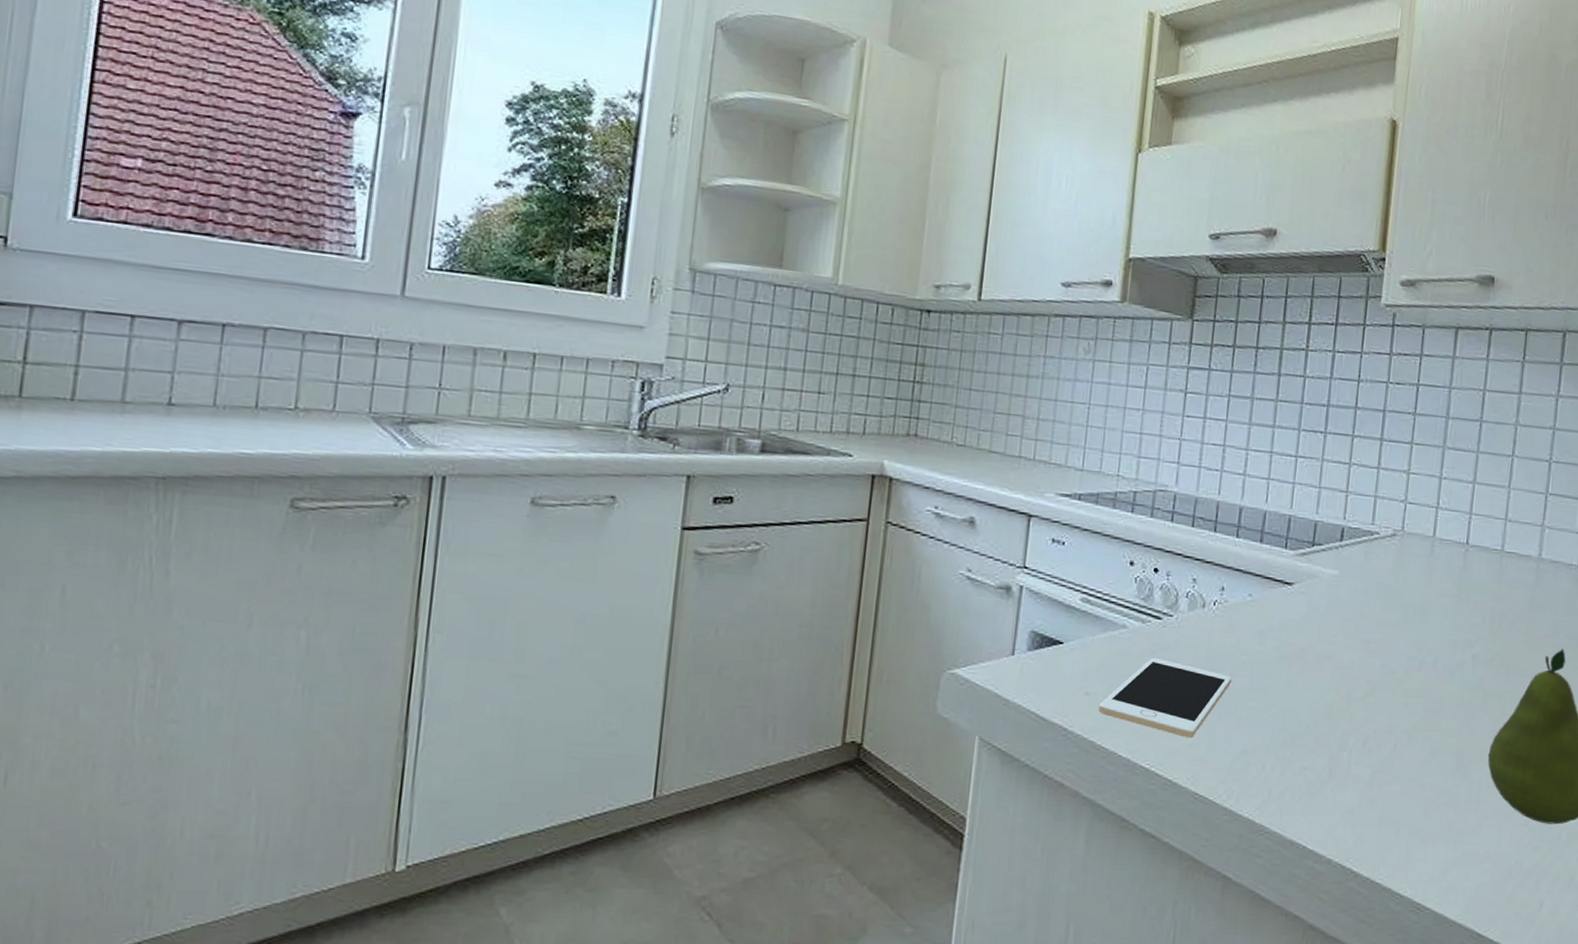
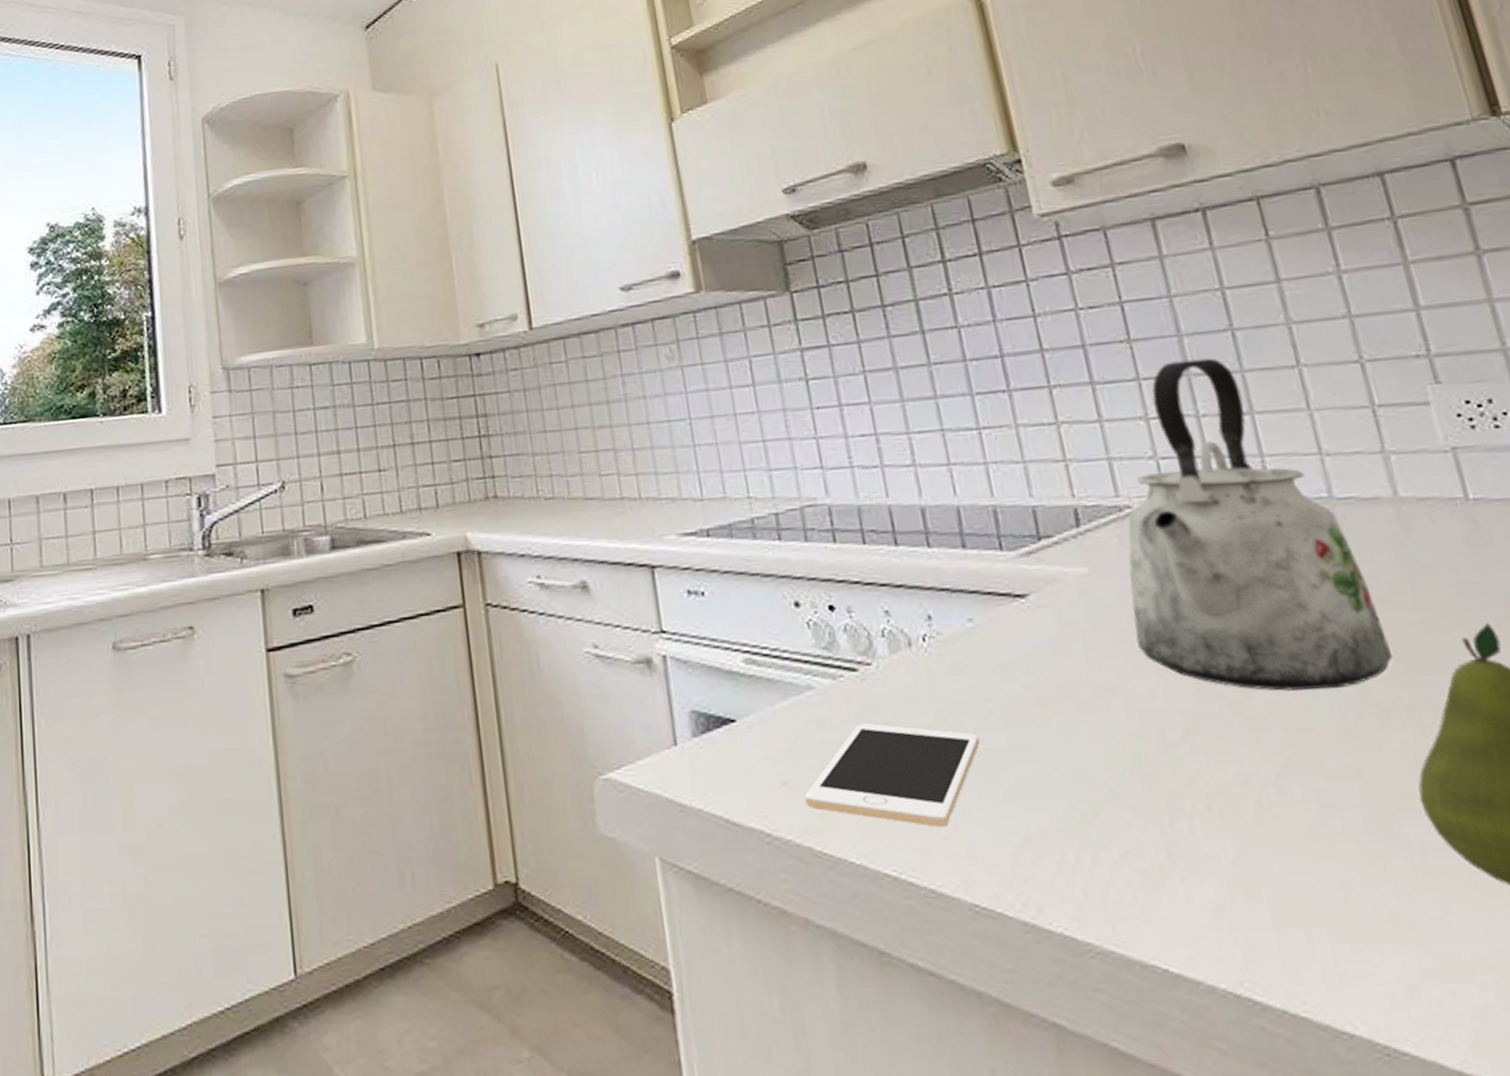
kettle: none [1354,435,1505,678] -> present [1127,358,1394,691]

